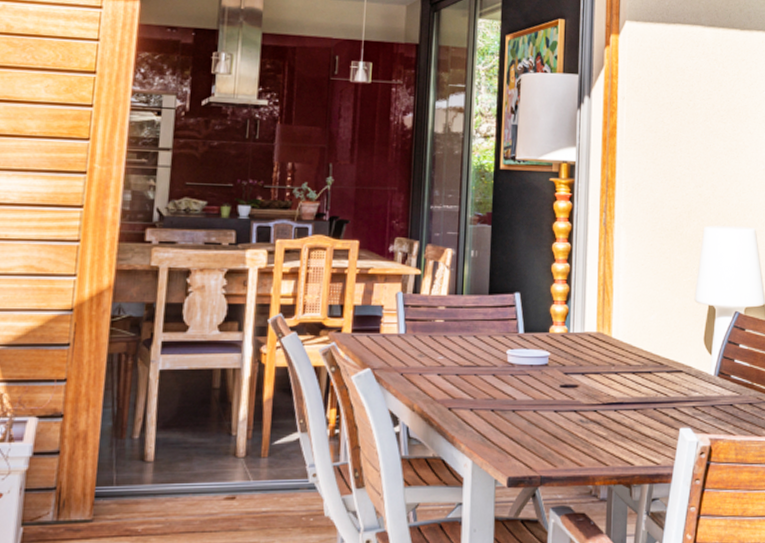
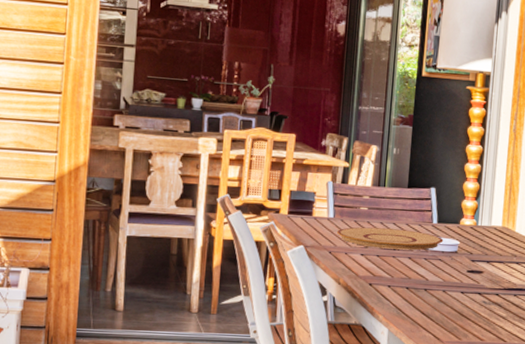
plate: none [409,342,532,366] -> present [337,227,444,251]

